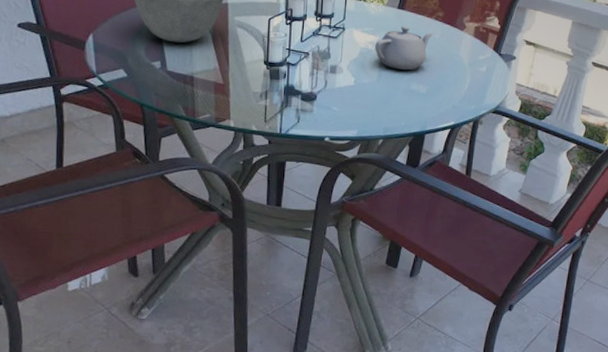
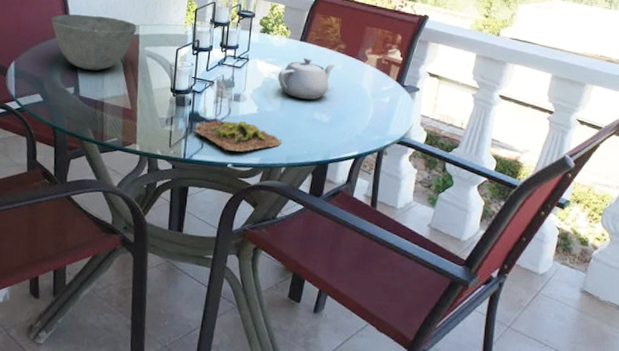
succulent plant: none [290,93,379,125] -> present [194,120,282,152]

